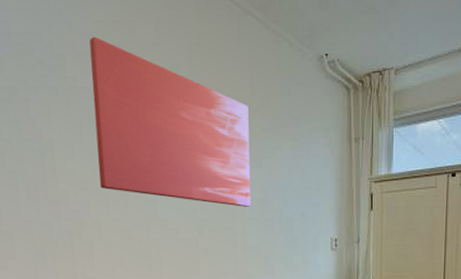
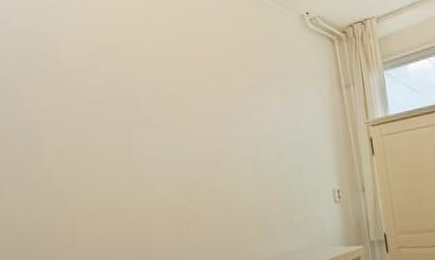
wall art: present [89,36,251,207] -> none [82,23,243,166]

